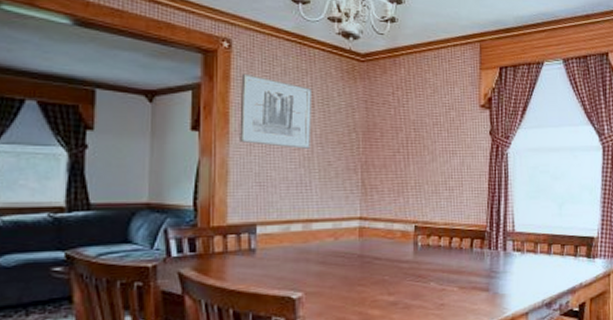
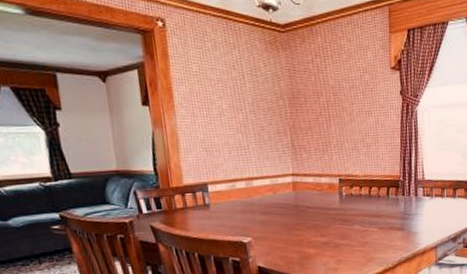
wall art: present [239,73,313,149] -> none [177,50,245,117]

